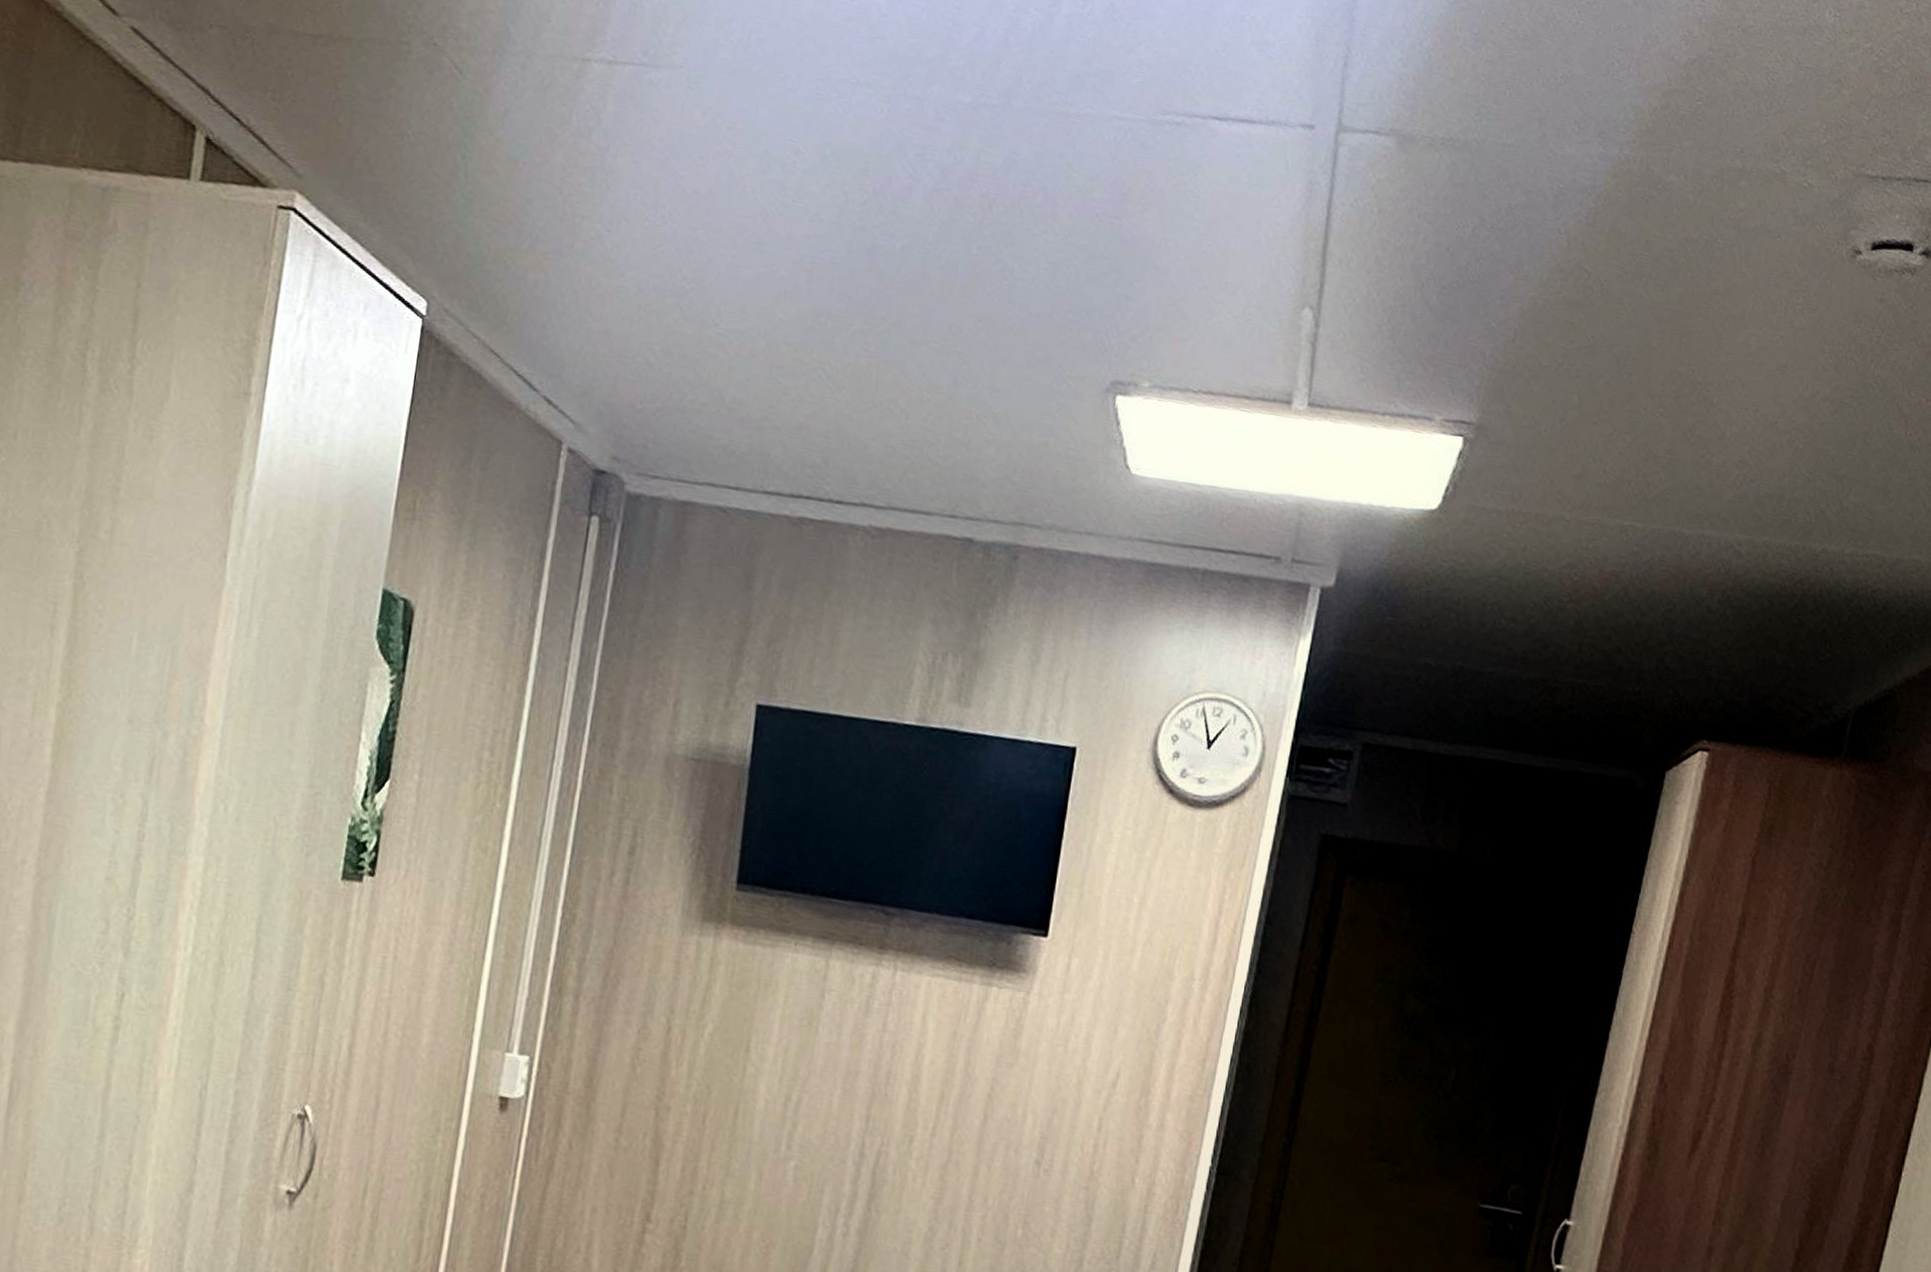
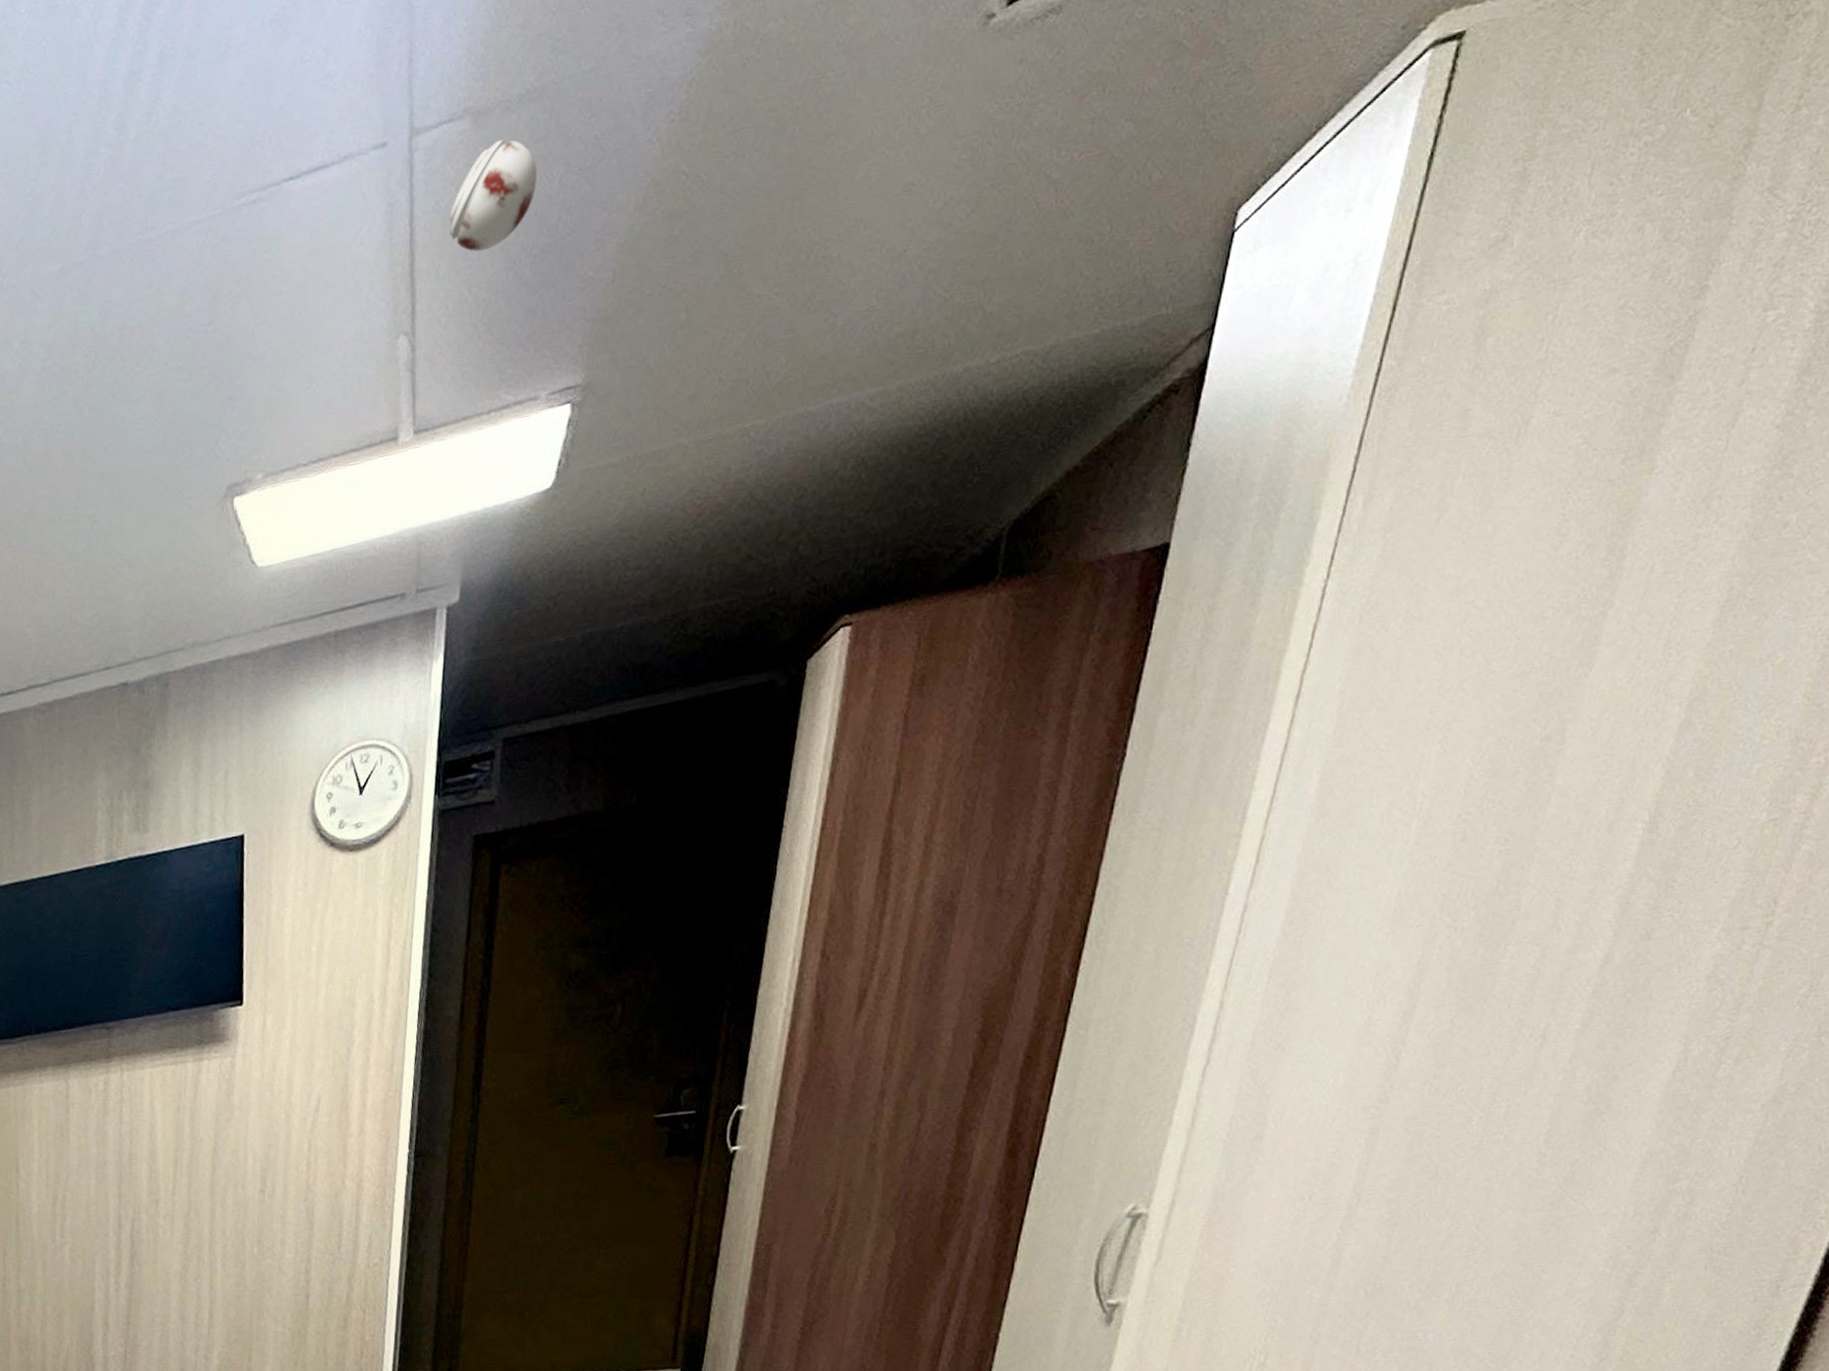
smoke detector: none [1365,169,1453,264] -> present [449,139,537,252]

